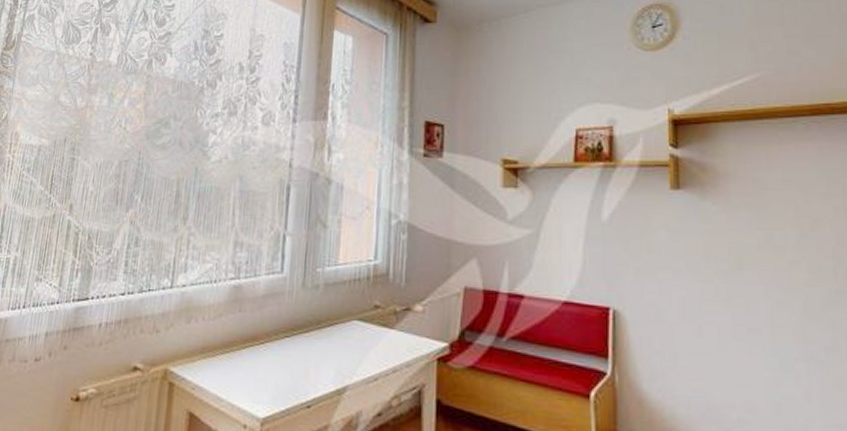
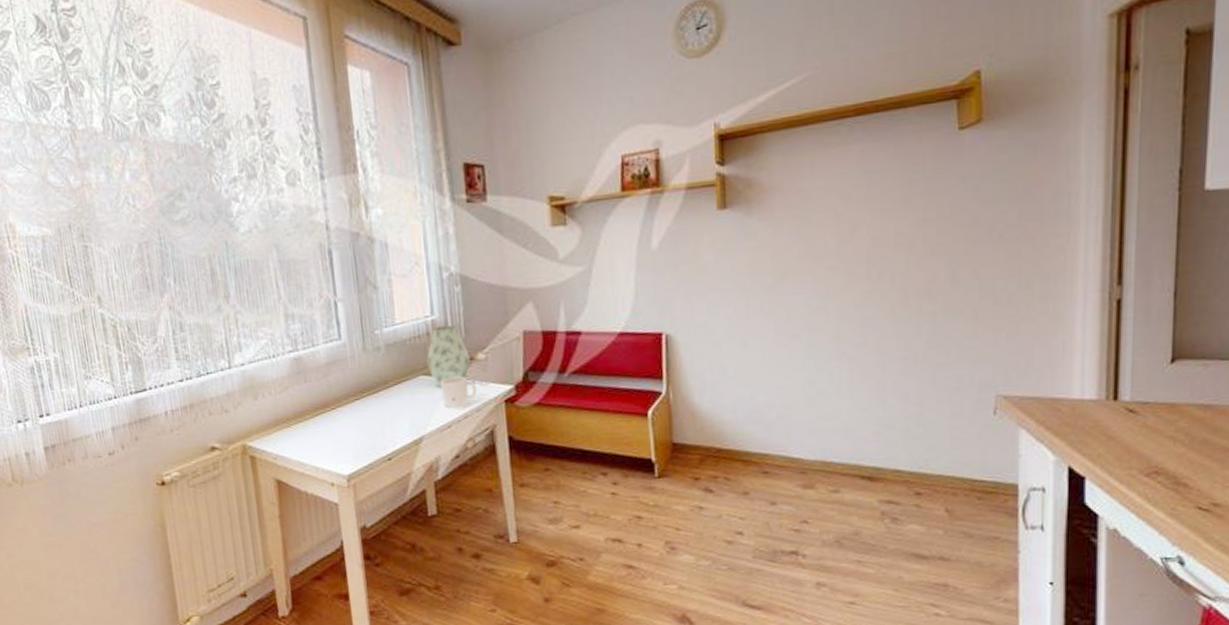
vase: none [363,271,407,336] -> present [427,324,470,388]
mug: none [373,325,410,361] -> present [440,376,477,409]

